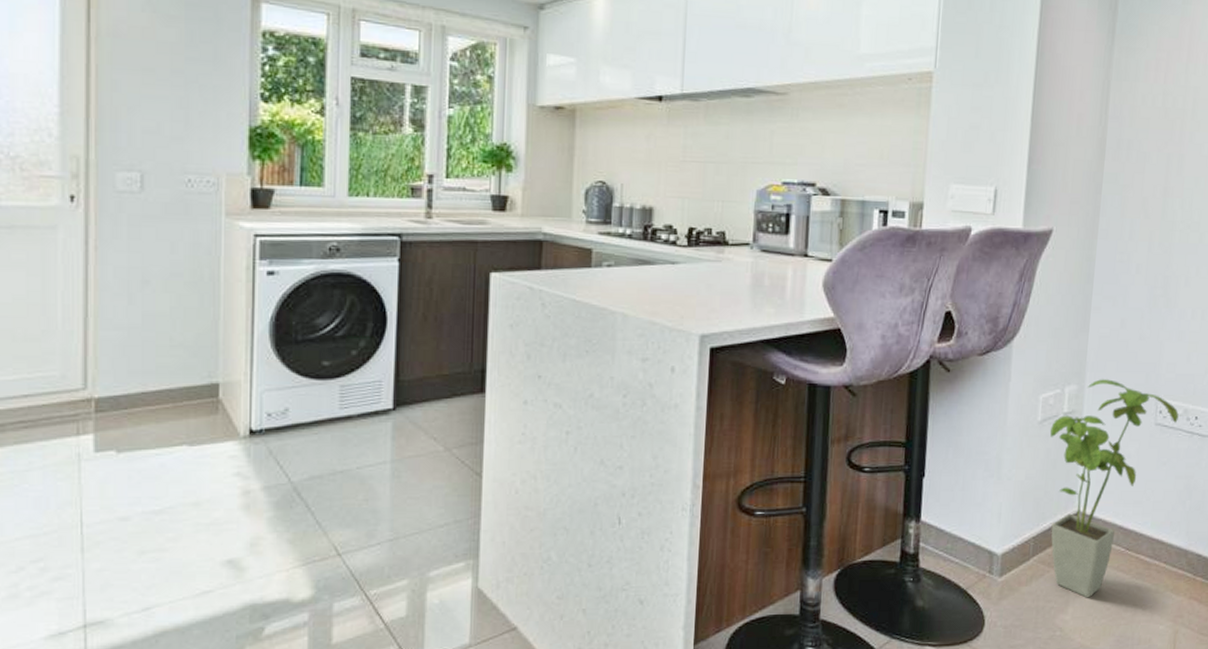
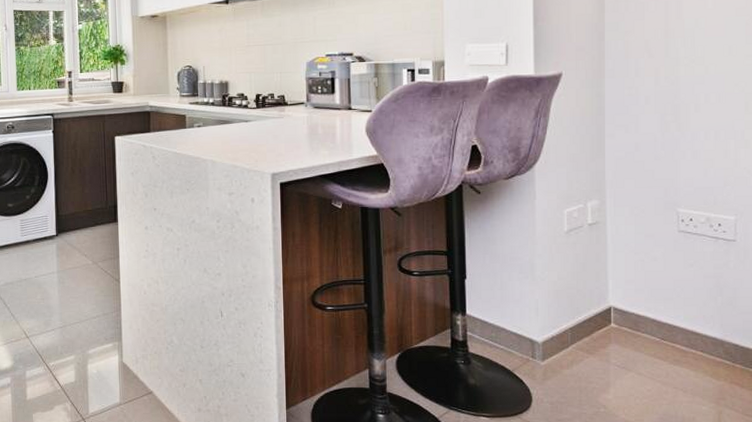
house plant: present [1050,379,1179,598] -> none [577,194,701,381]

